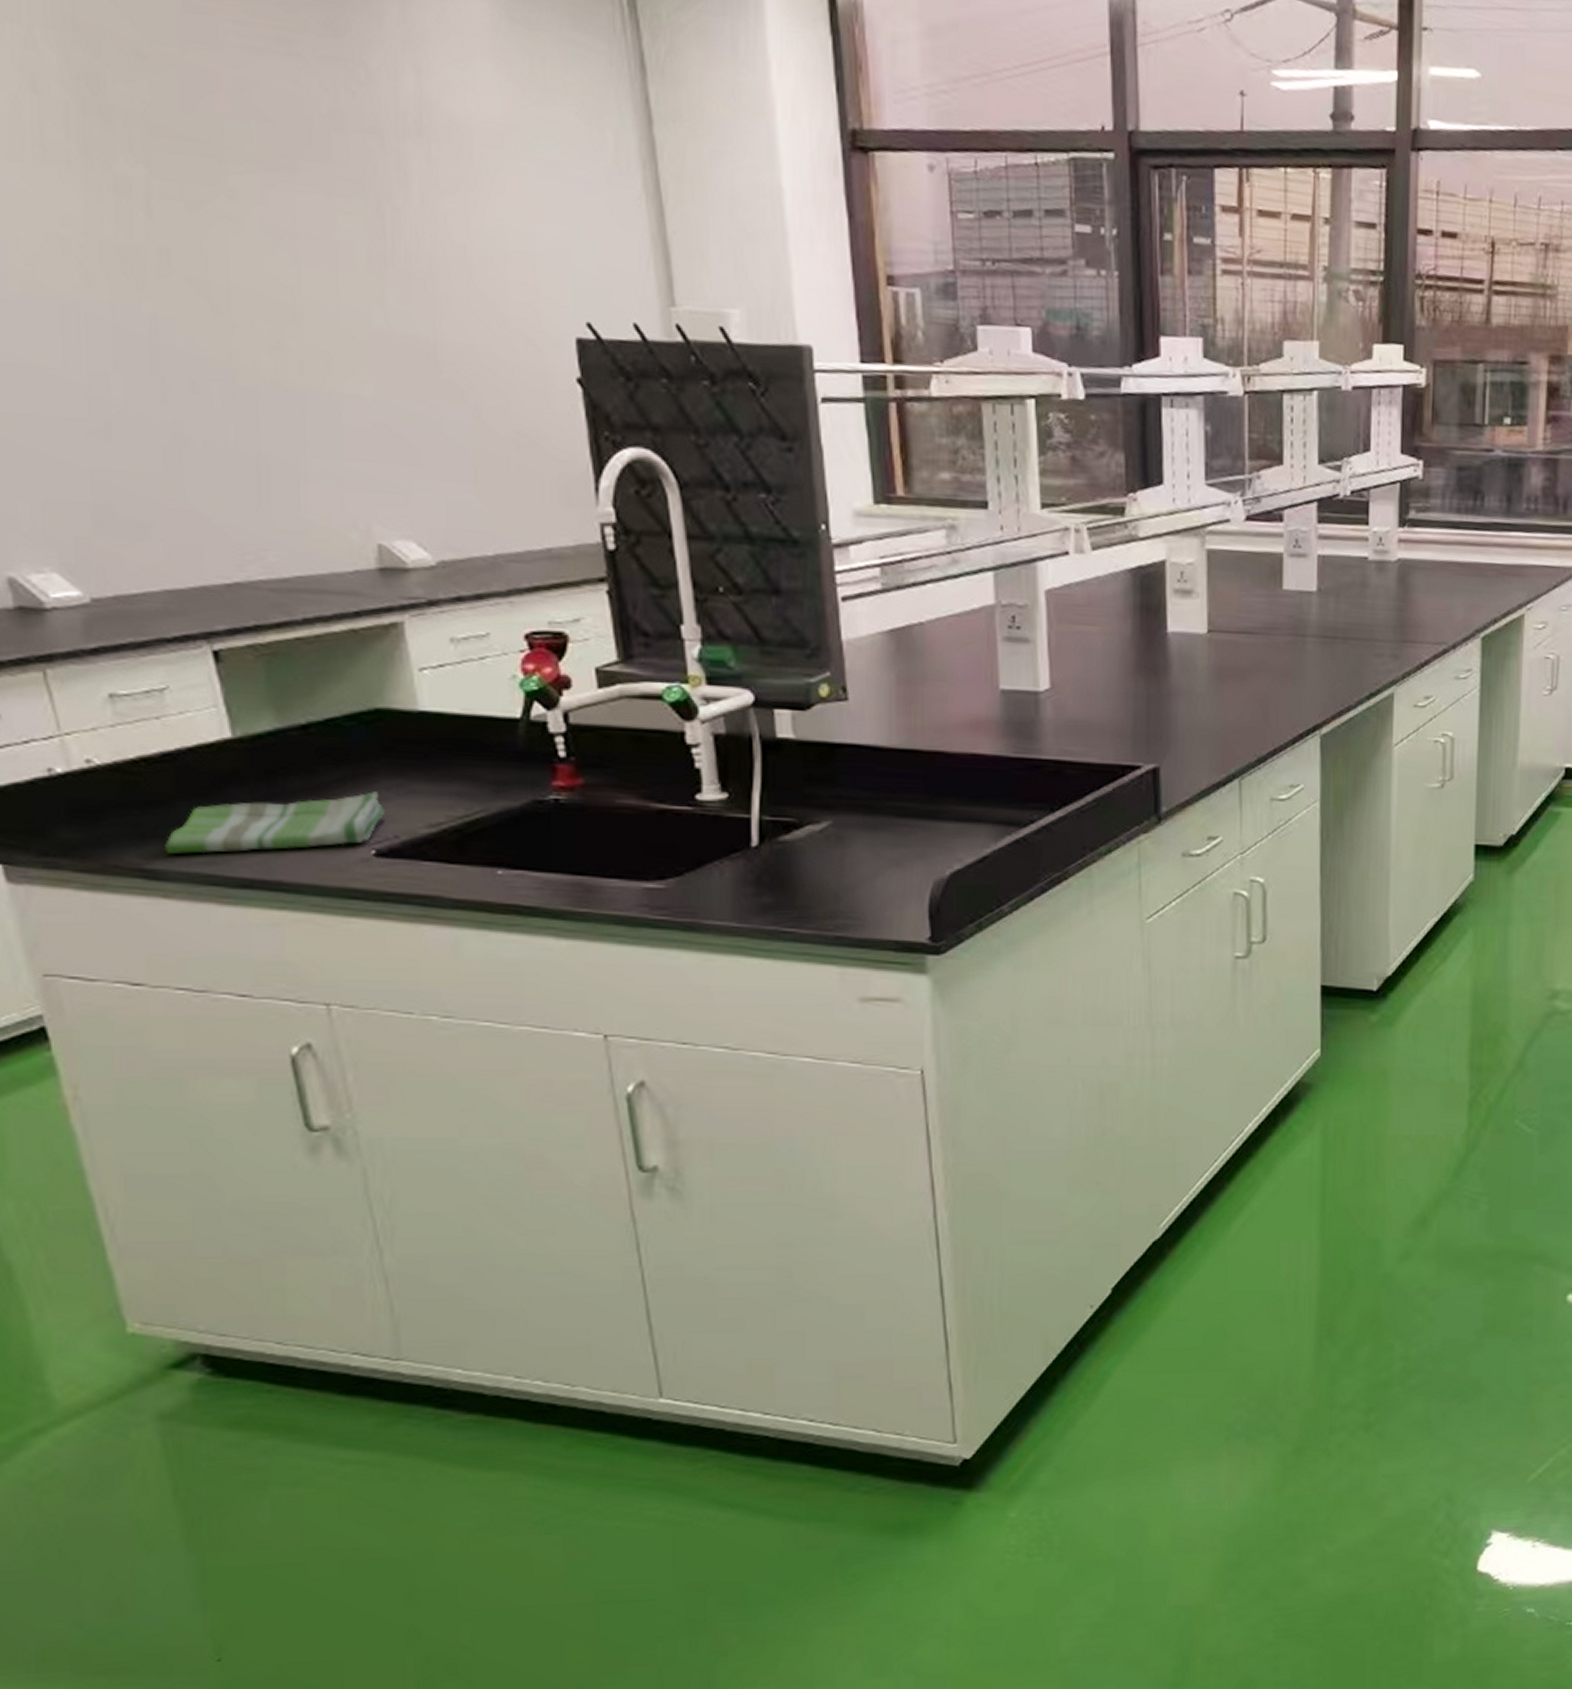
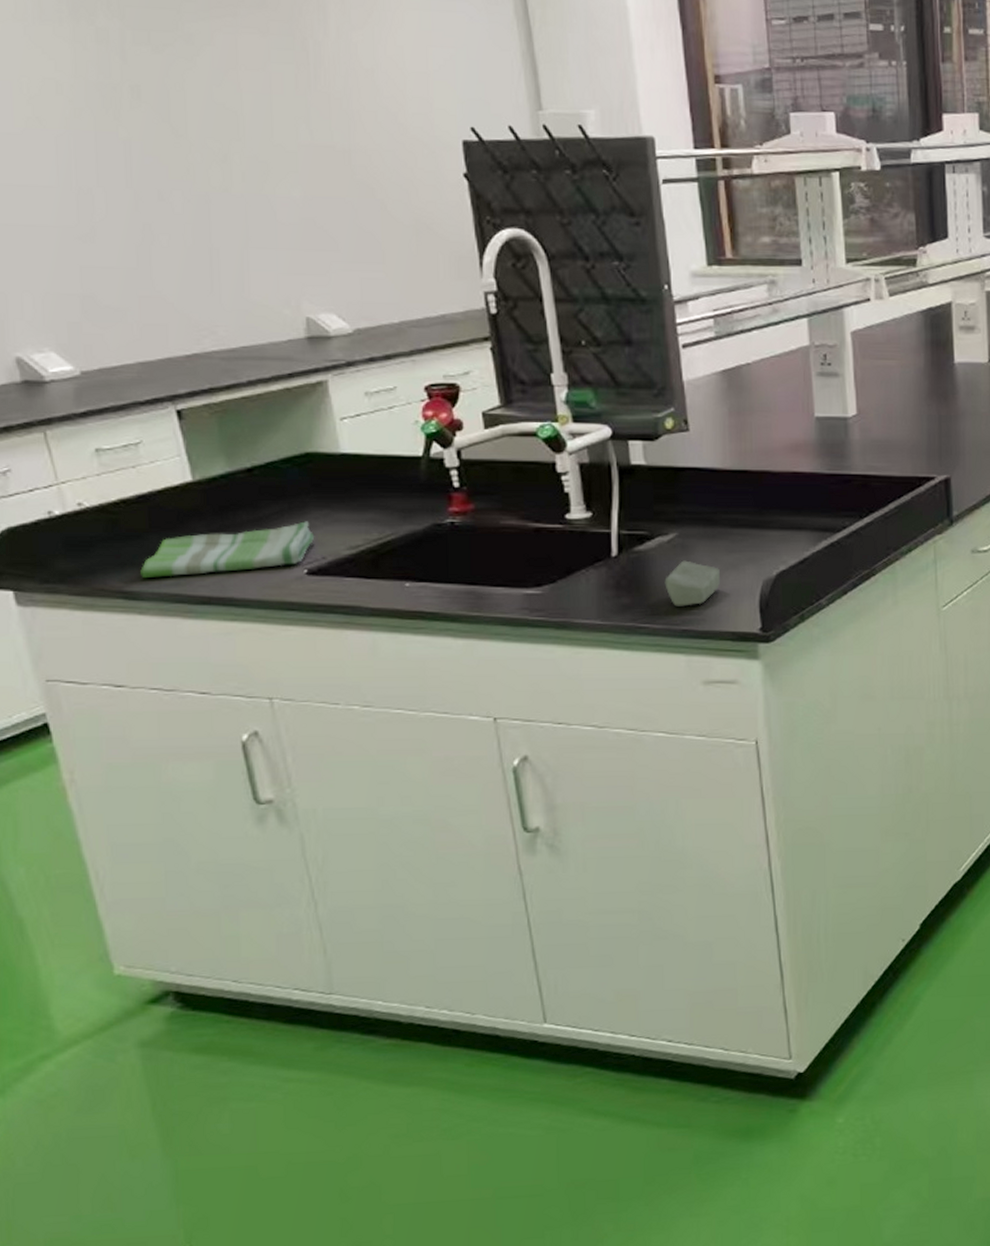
soap bar: none [815,854,882,909] -> present [664,560,720,606]

